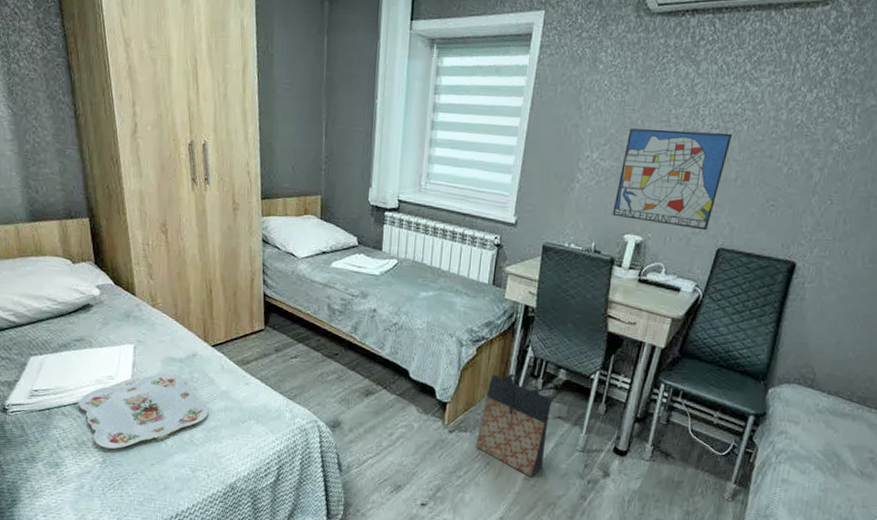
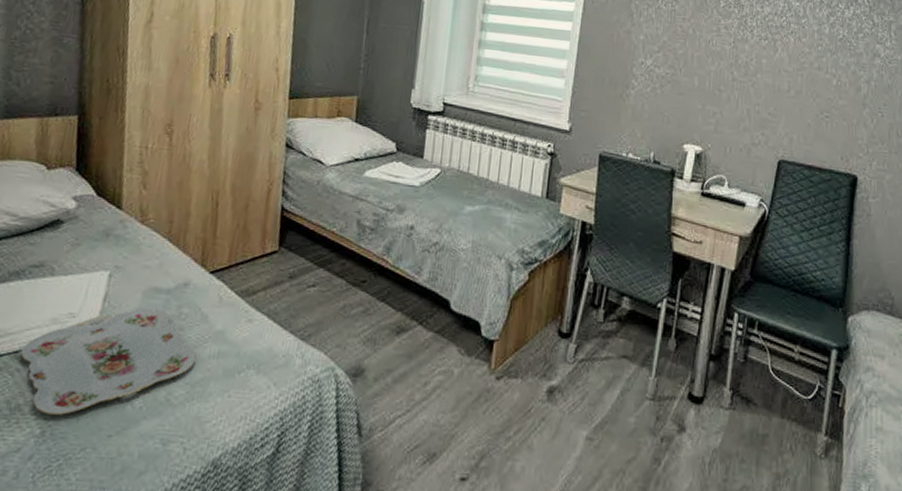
bag: present [476,373,552,478] -> none [528,302,615,436]
wall art: present [612,128,733,231] -> none [670,37,781,141]

